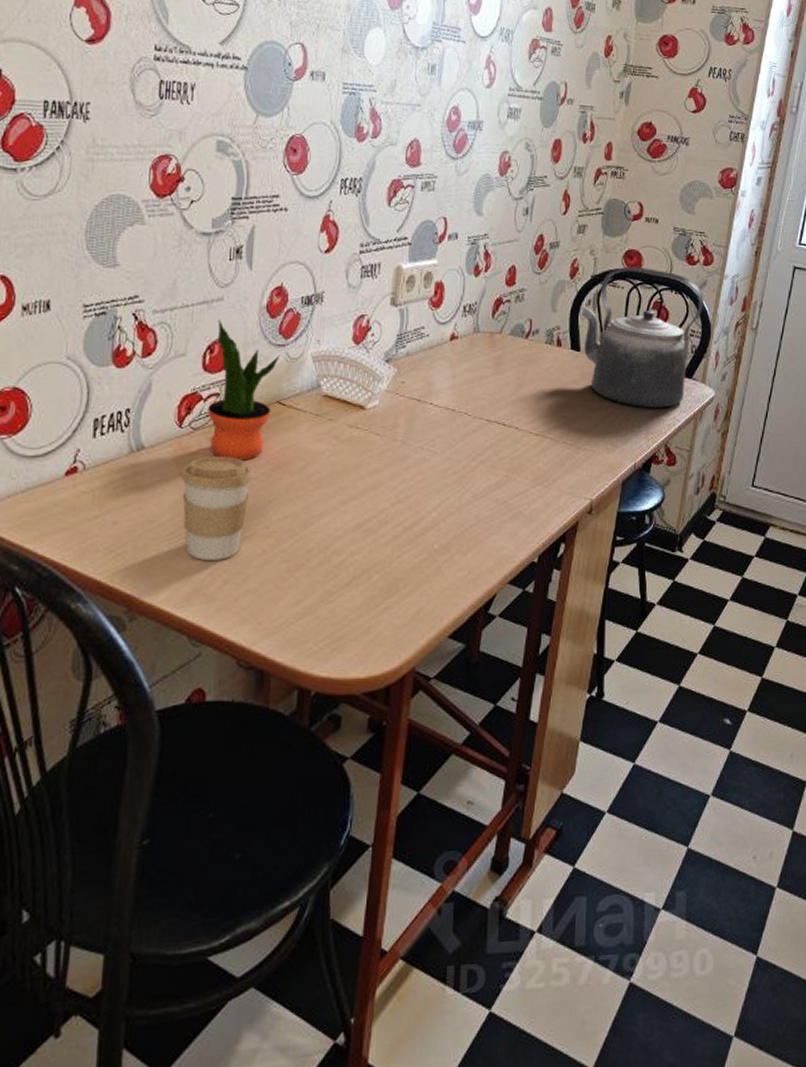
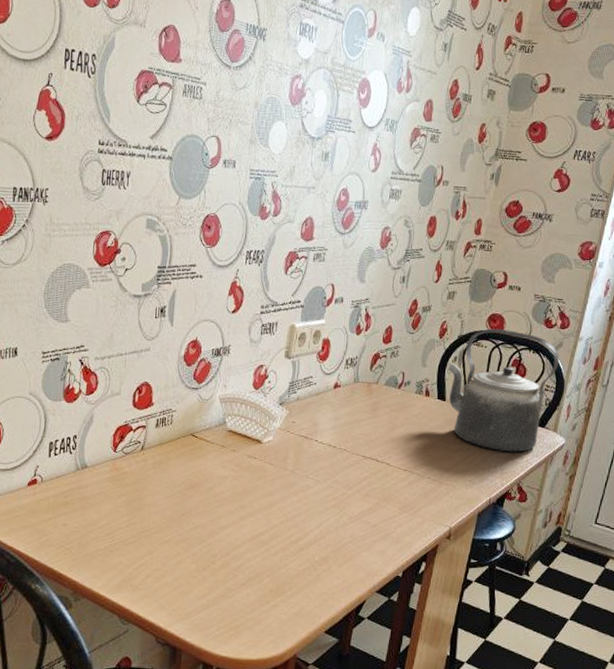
coffee cup: present [180,456,253,560] -> none [114,476,171,558]
potted plant: present [208,319,281,460] -> none [136,366,194,481]

